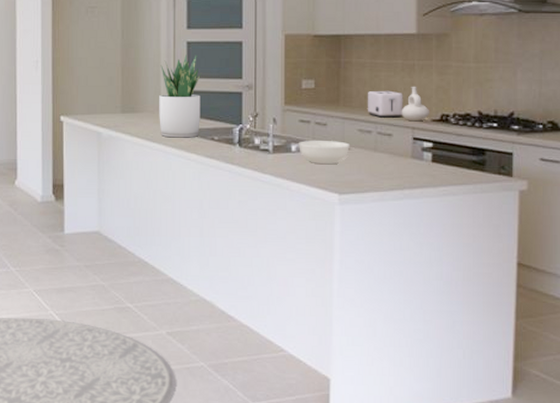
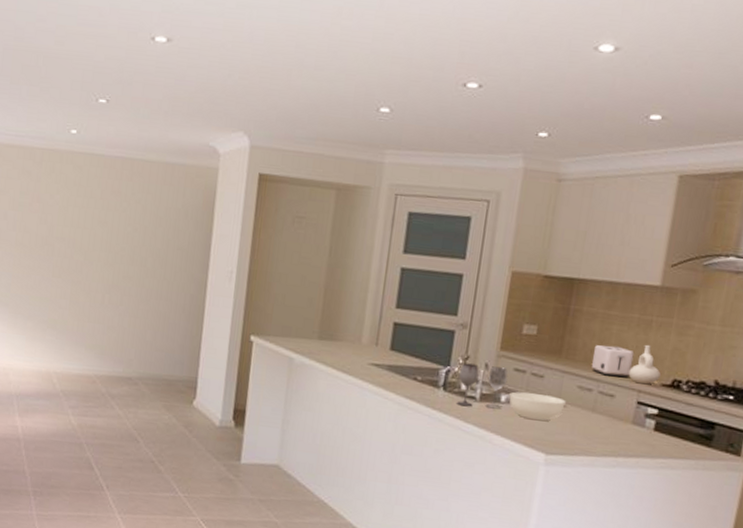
planter: present [159,54,202,138] -> none [358,282,413,375]
wineglass: none [252,120,295,159] -> present [457,363,508,410]

